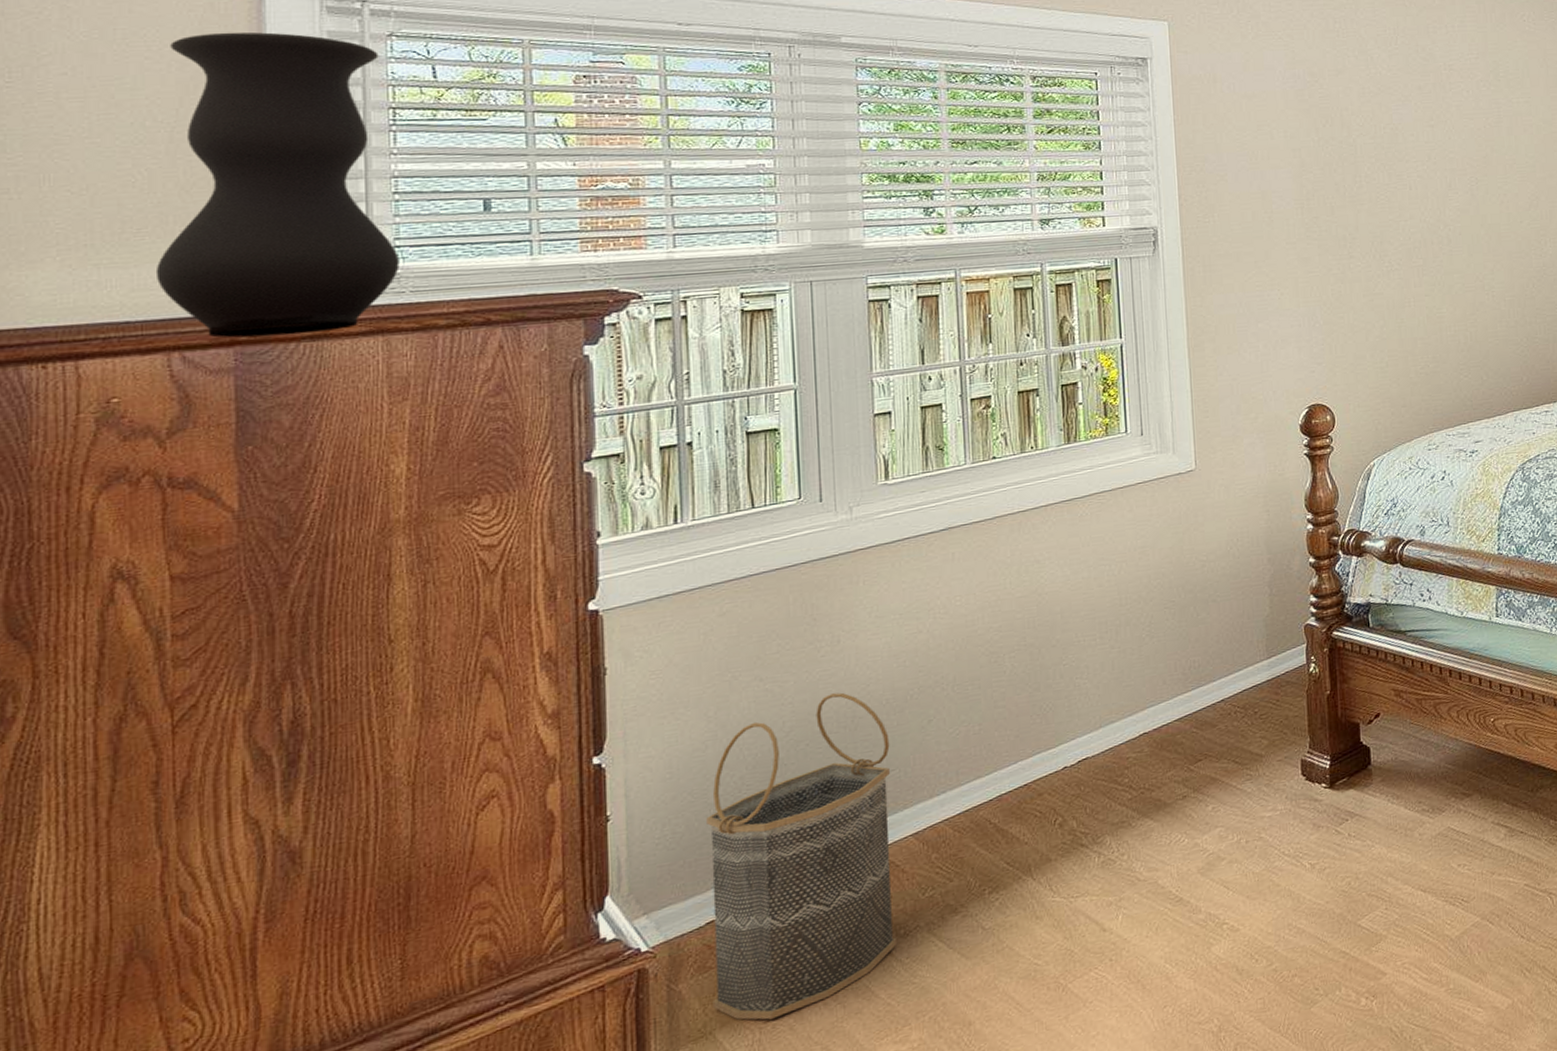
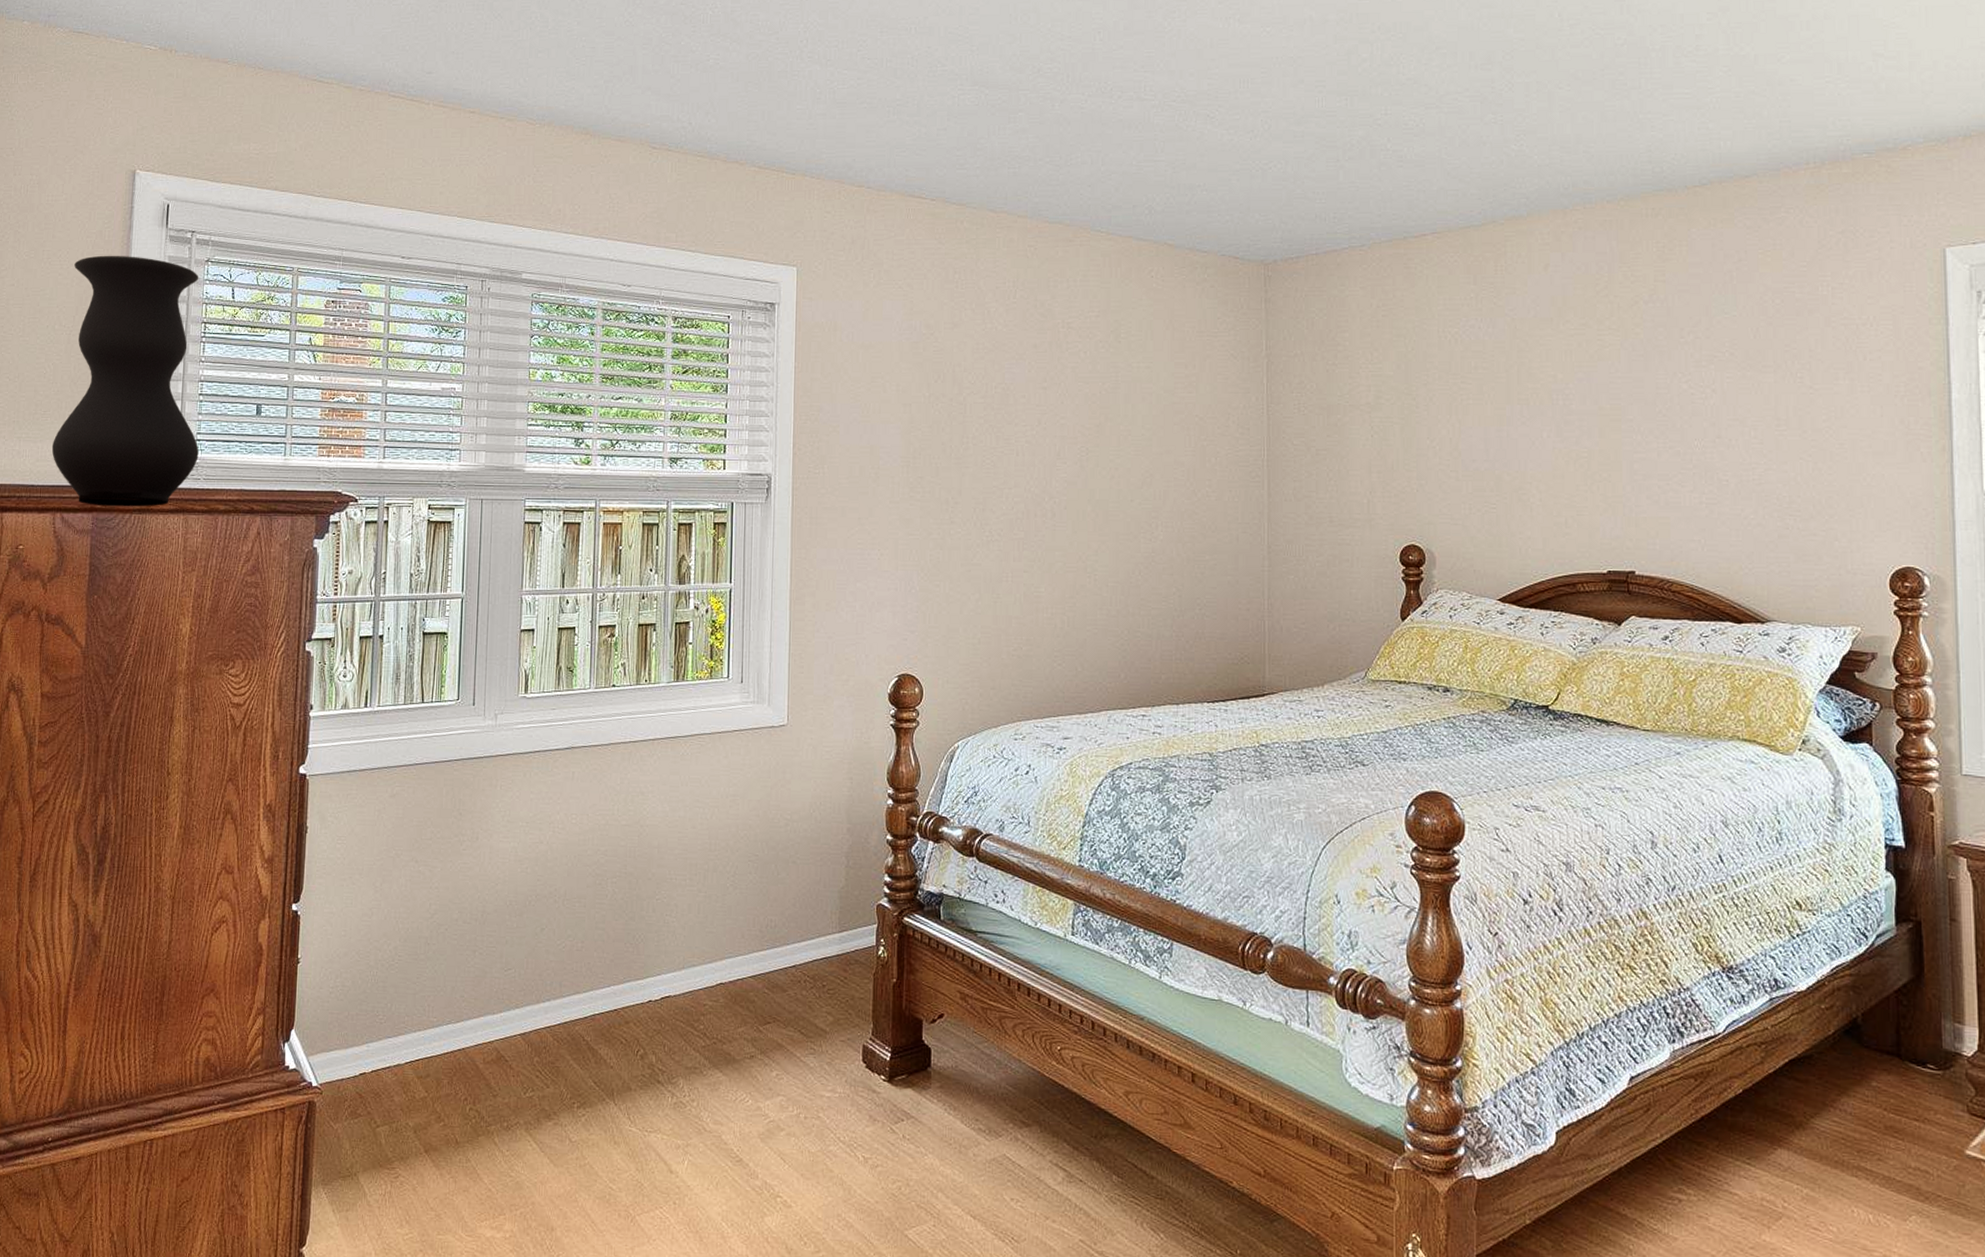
basket: present [706,692,898,1020] -> none [359,886,510,1176]

